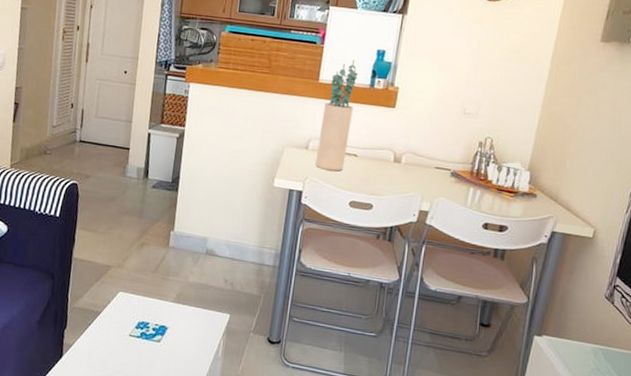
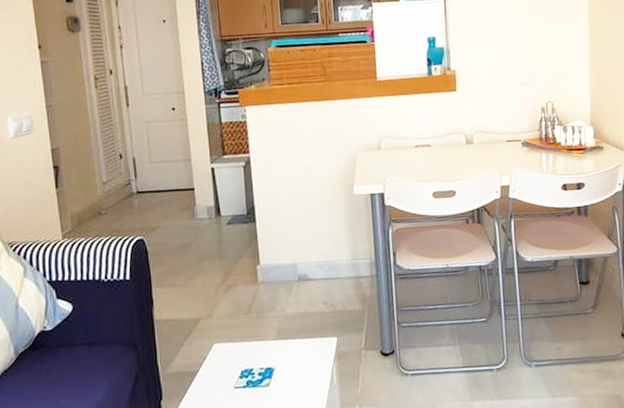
vase: present [316,60,358,172] -> none [387,52,420,167]

